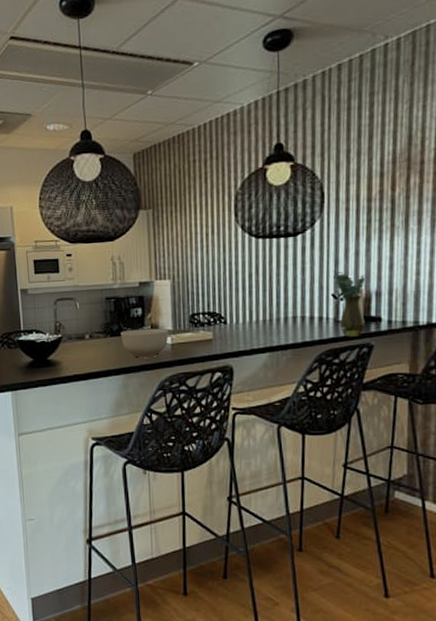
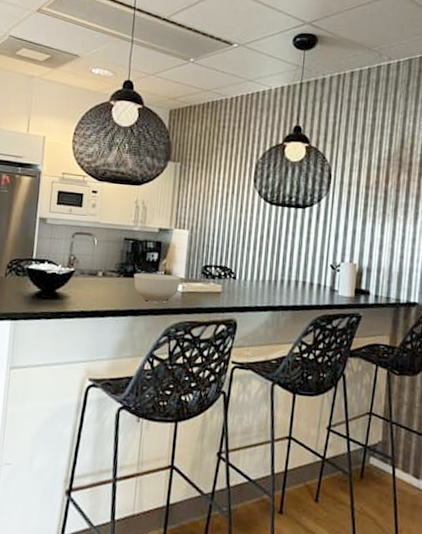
vase: present [333,271,365,337] -> none [333,244,359,306]

